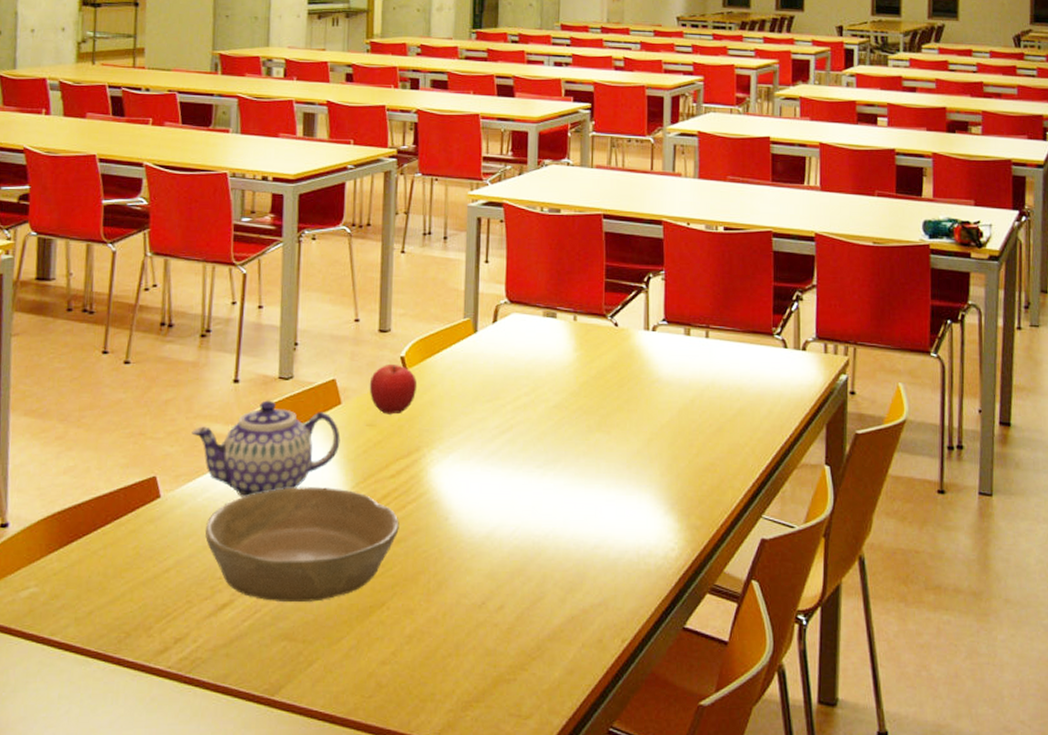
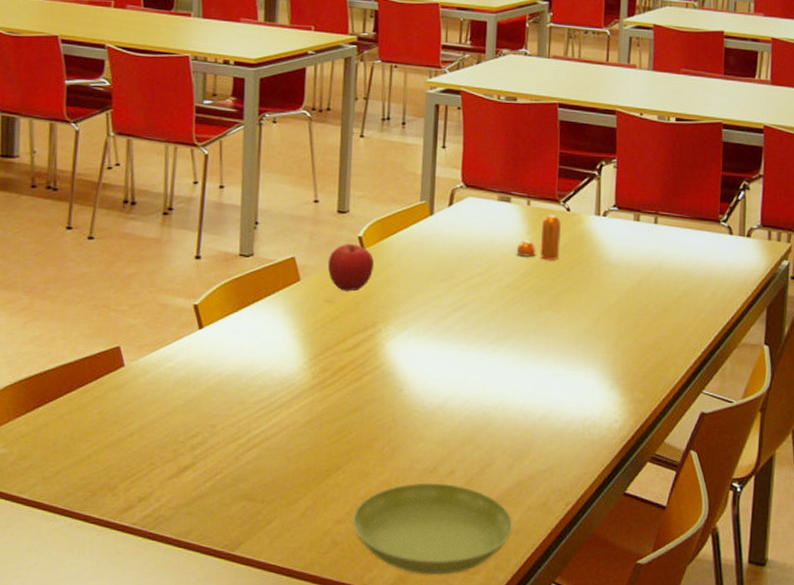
teapot: present [191,400,341,497] -> none [154,276,299,367]
bowl: present [205,487,399,603] -> none [167,358,355,466]
saucer: none [397,619,567,720] -> present [352,482,513,575]
pepper shaker: none [563,330,610,378] -> present [516,215,562,260]

